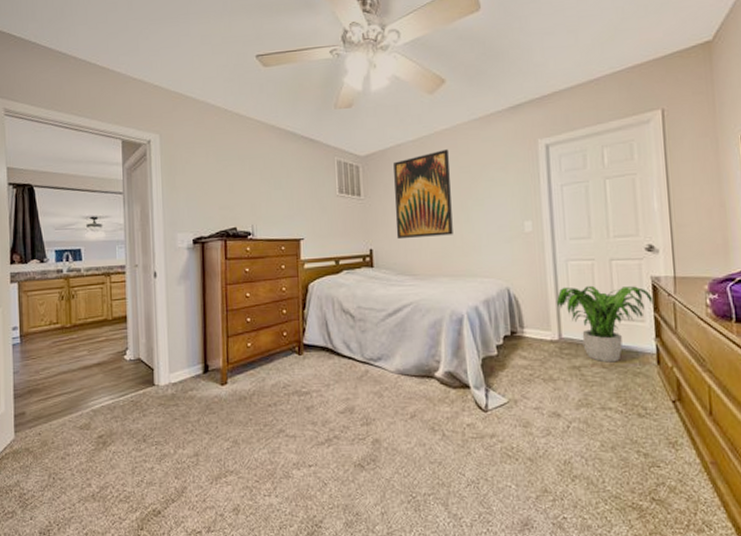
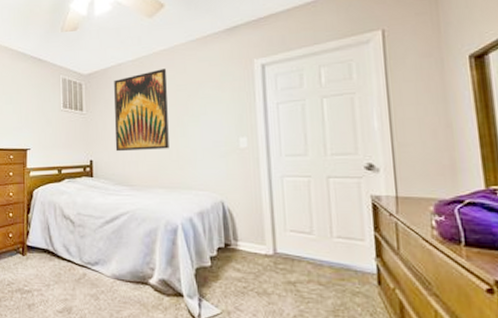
potted plant: present [556,285,653,363] -> none [271,202,373,280]

